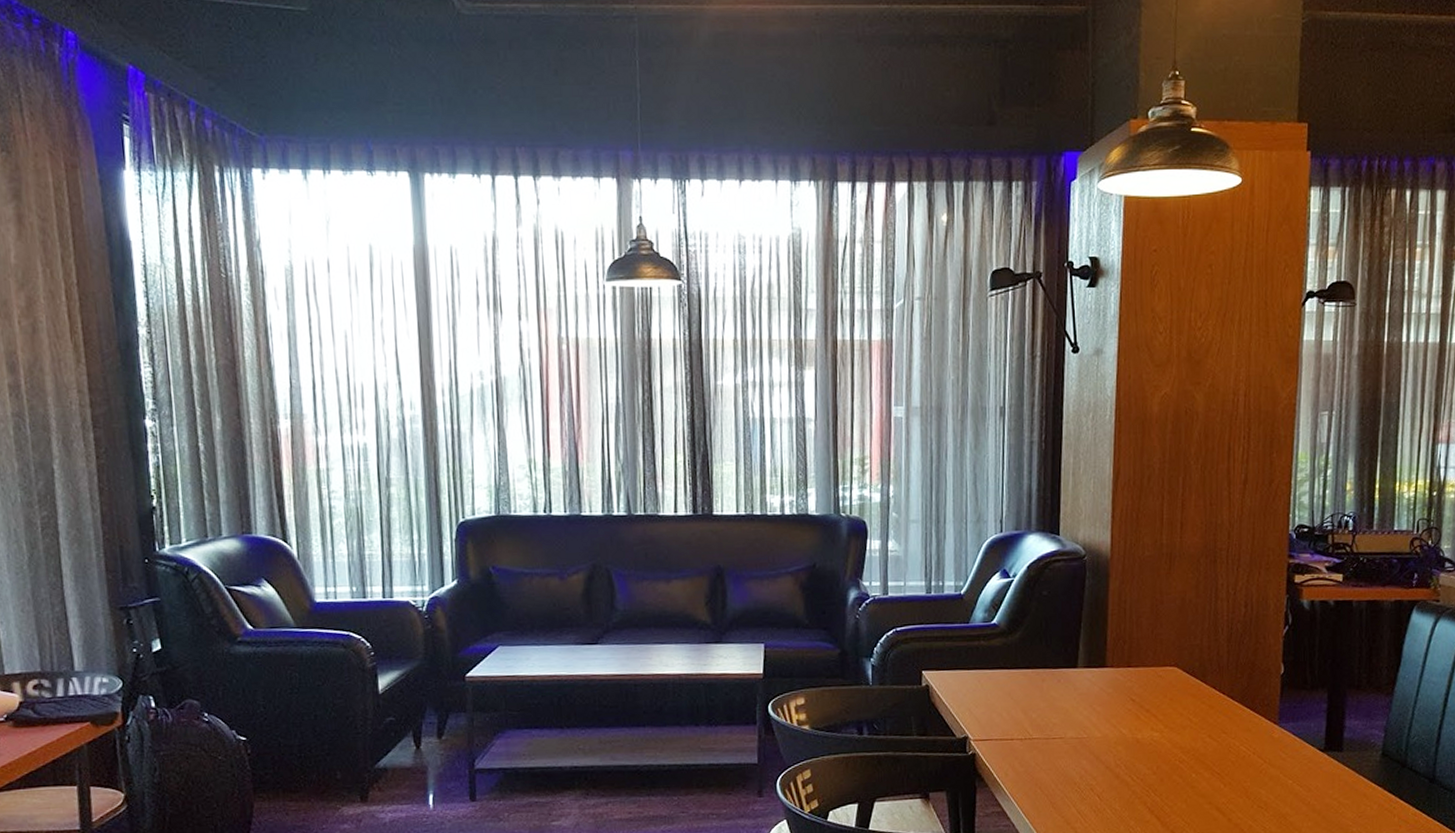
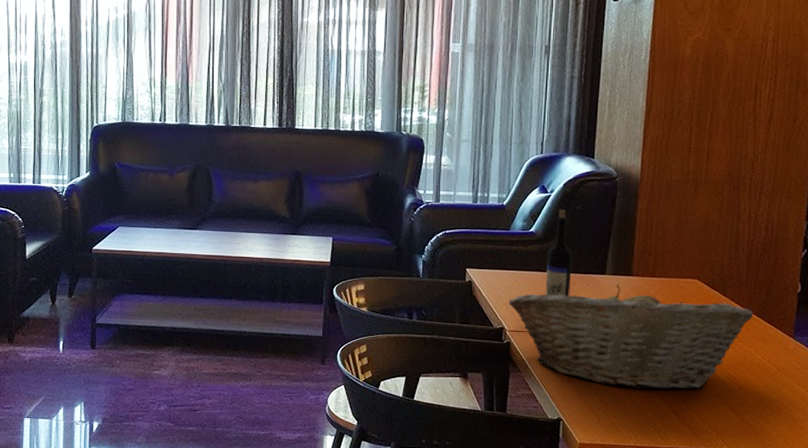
fruit basket: none [971,678,1236,796] -> present [508,284,754,390]
wine bottle: none [1012,596,1040,697] -> present [545,210,572,296]

